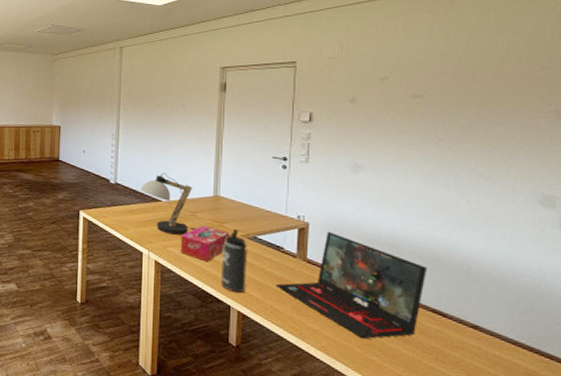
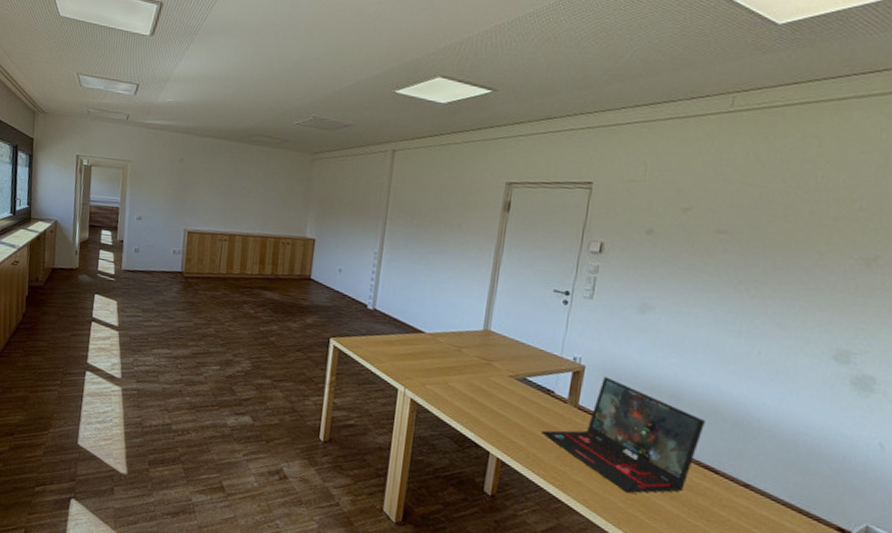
desk lamp: present [140,172,195,235] -> none [401,300,460,372]
tissue box: present [180,225,229,262] -> none [439,362,496,404]
thermos bottle: present [221,228,247,293] -> none [482,368,515,439]

